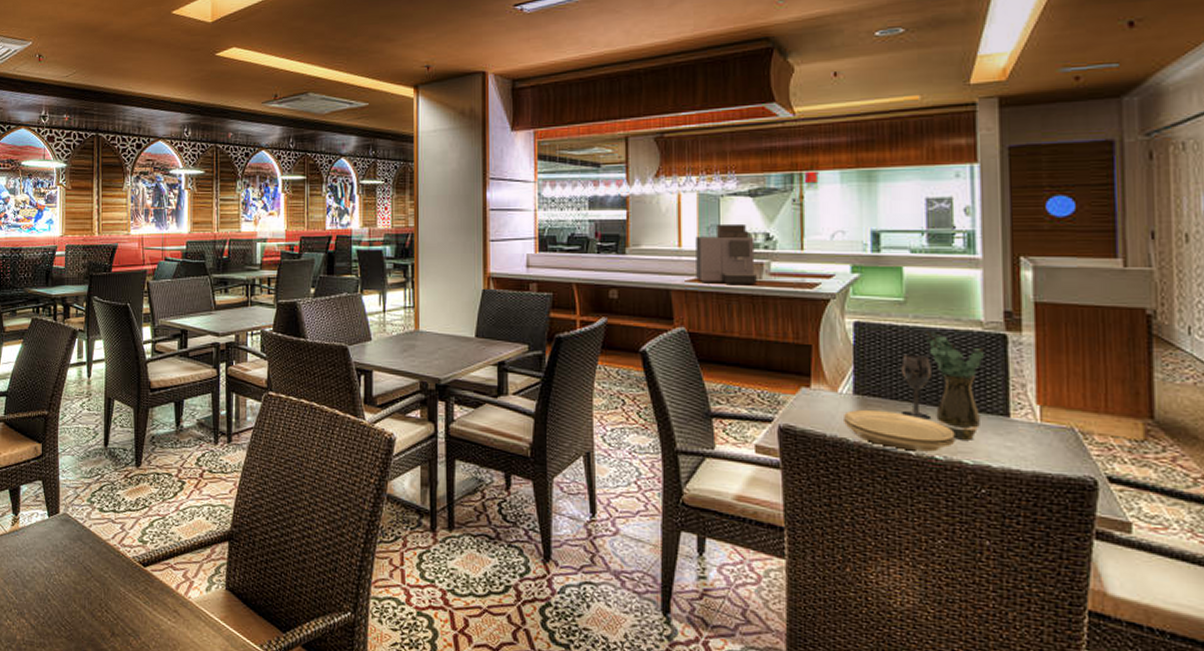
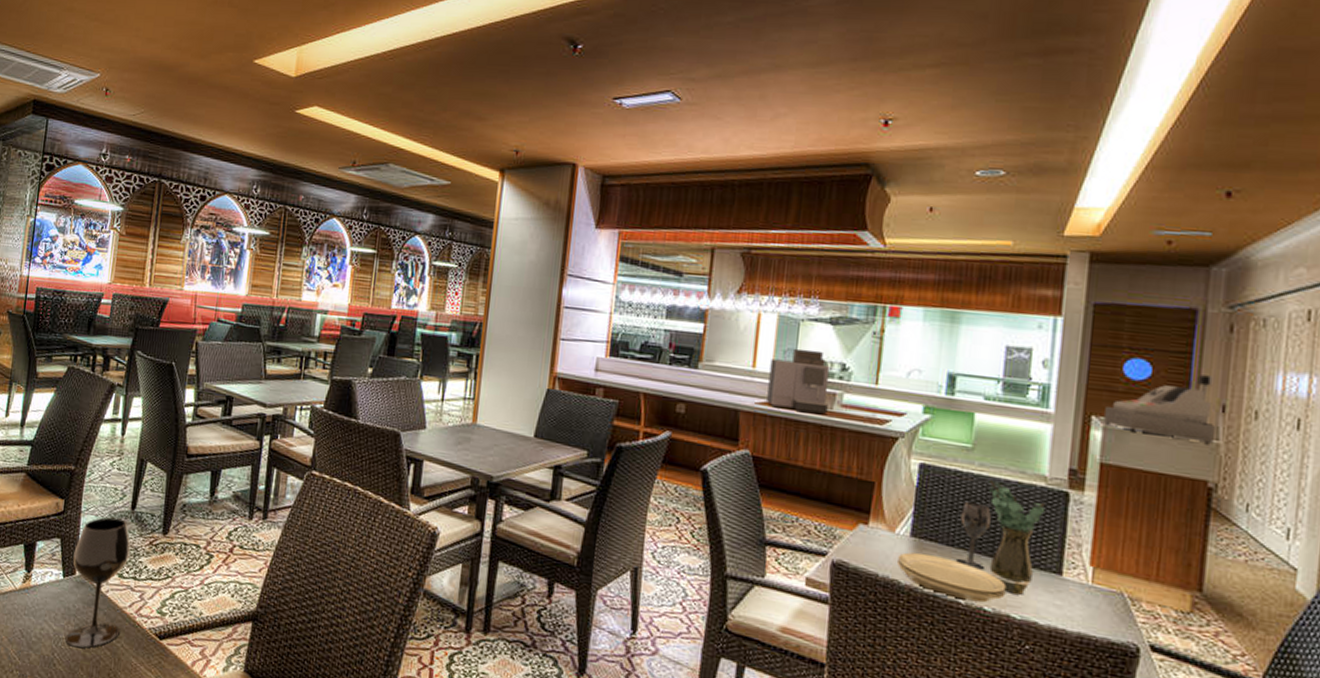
wineglass: none [55,455,108,582] -> present [65,517,131,648]
cash register: none [1031,204,1148,273] -> present [1102,375,1217,445]

